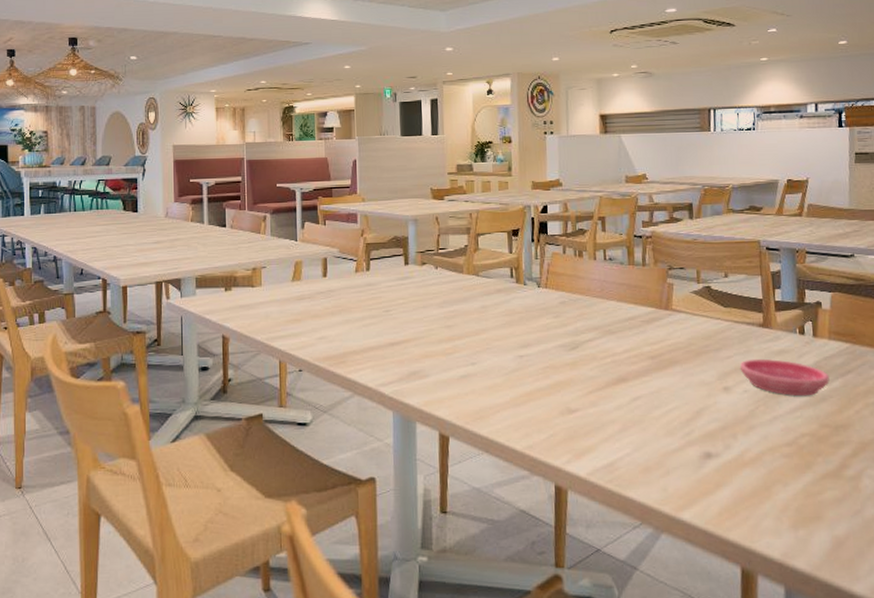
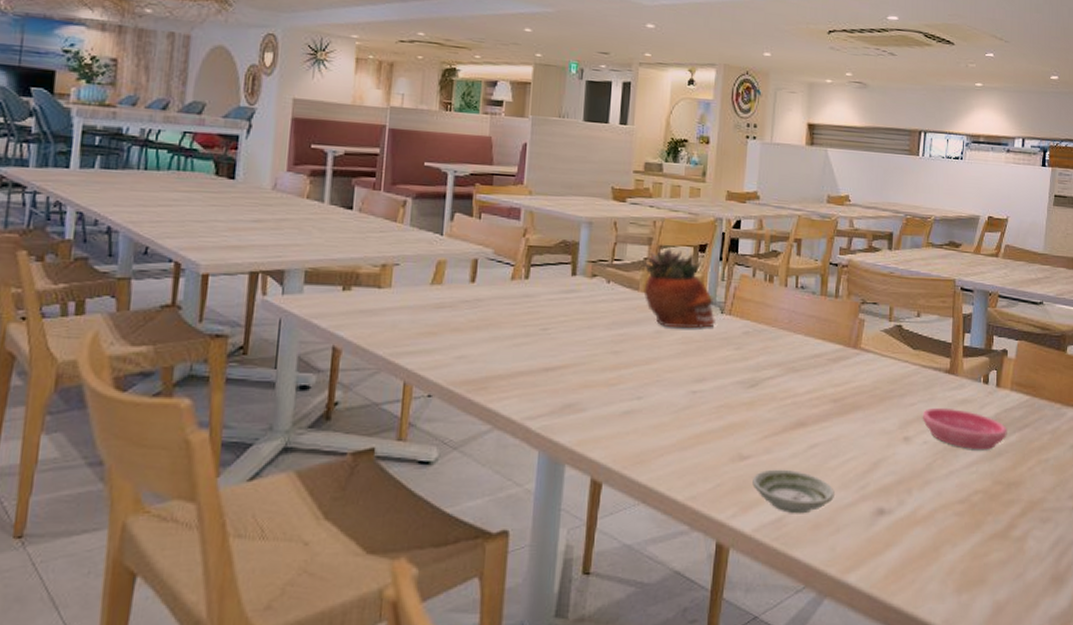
succulent planter: none [464,234,534,303] -> present [642,247,715,329]
saucer: none [582,420,661,459] -> present [752,469,835,514]

